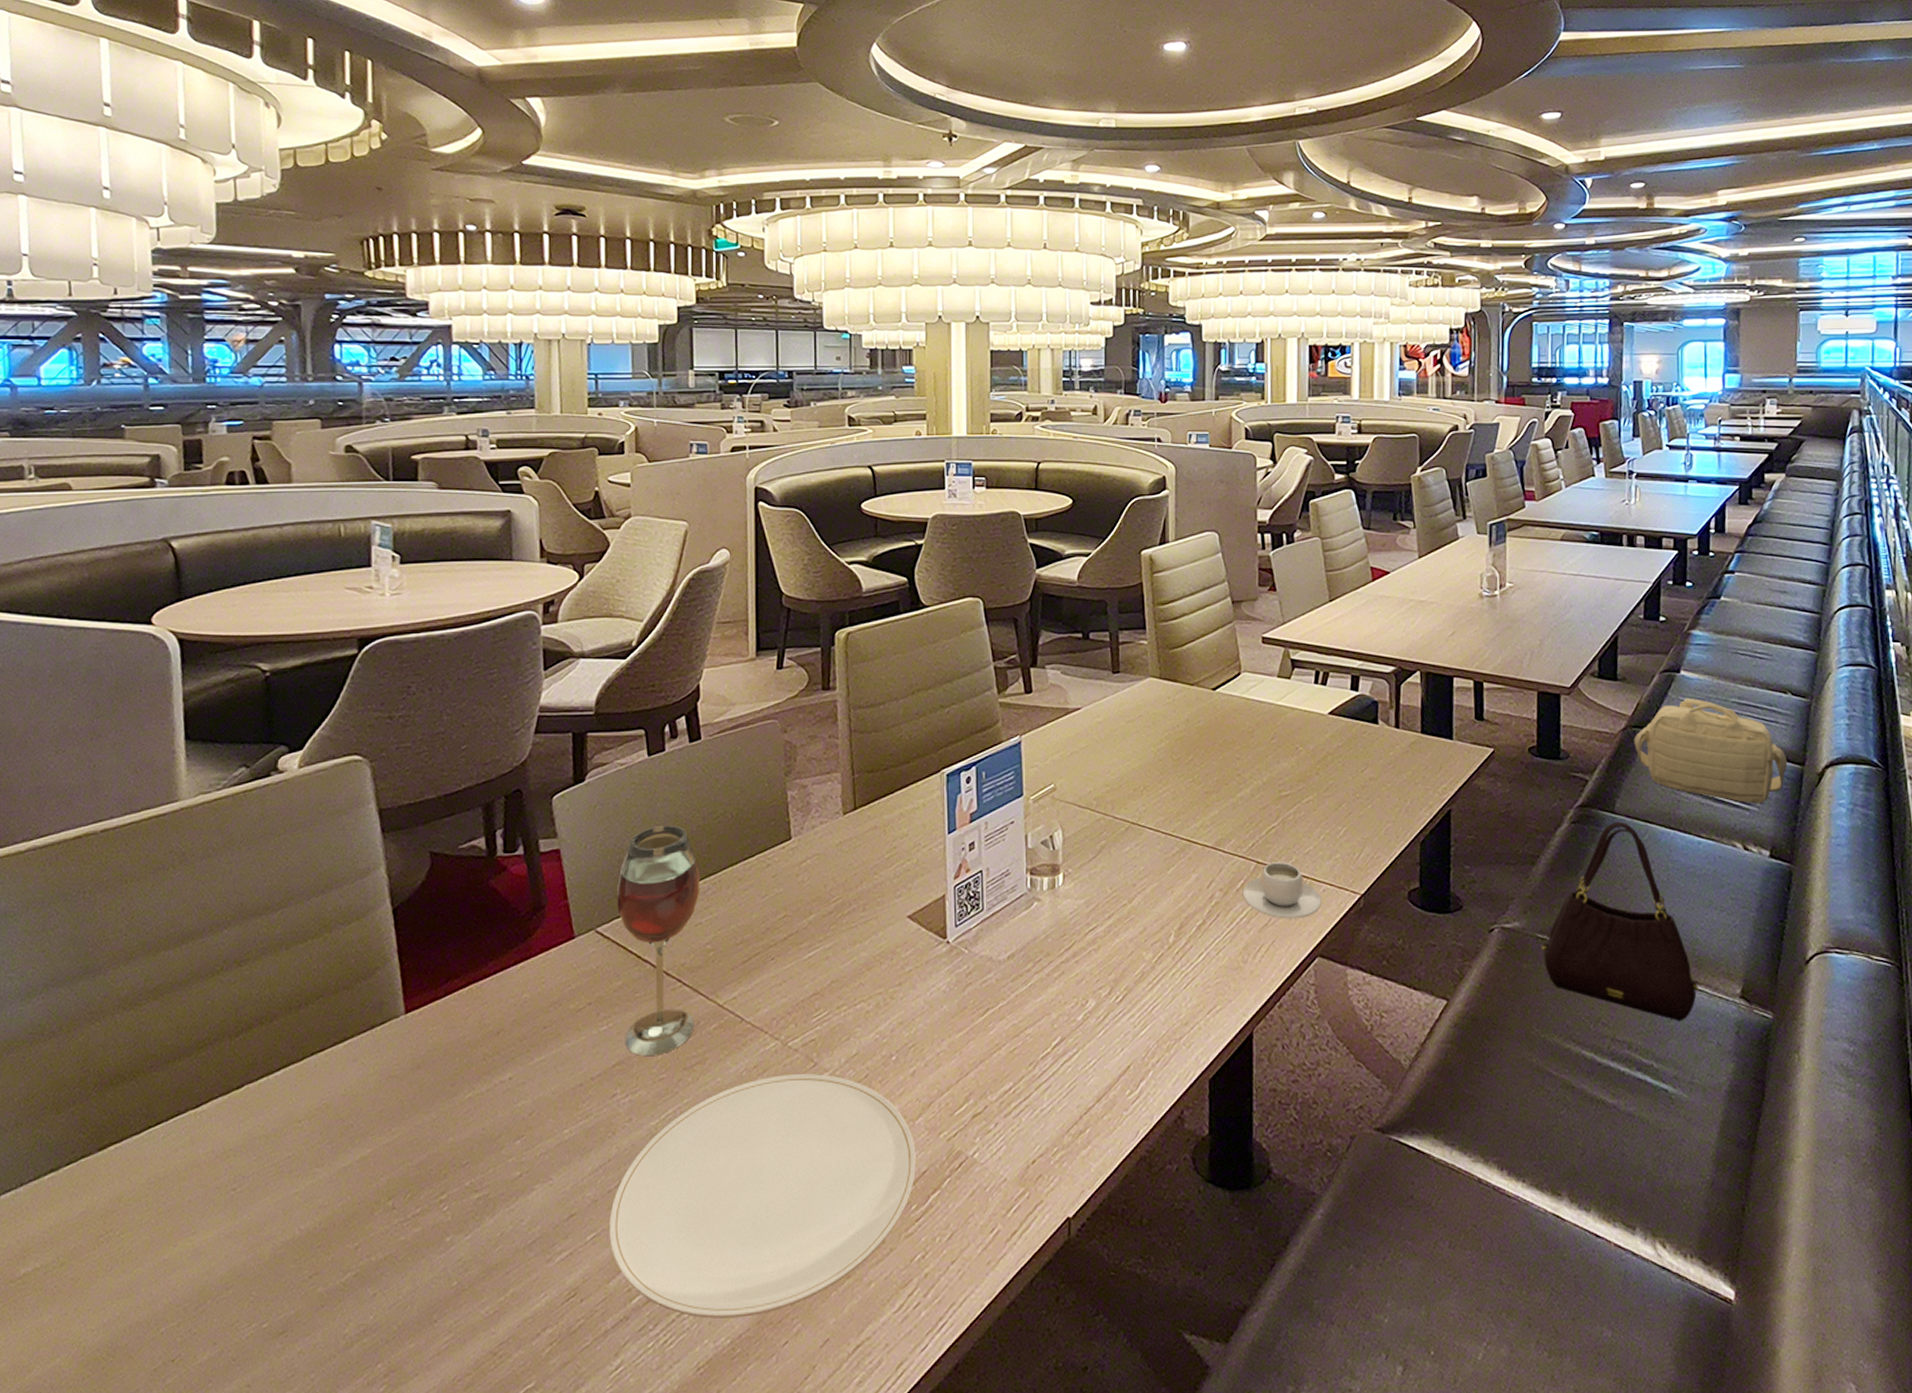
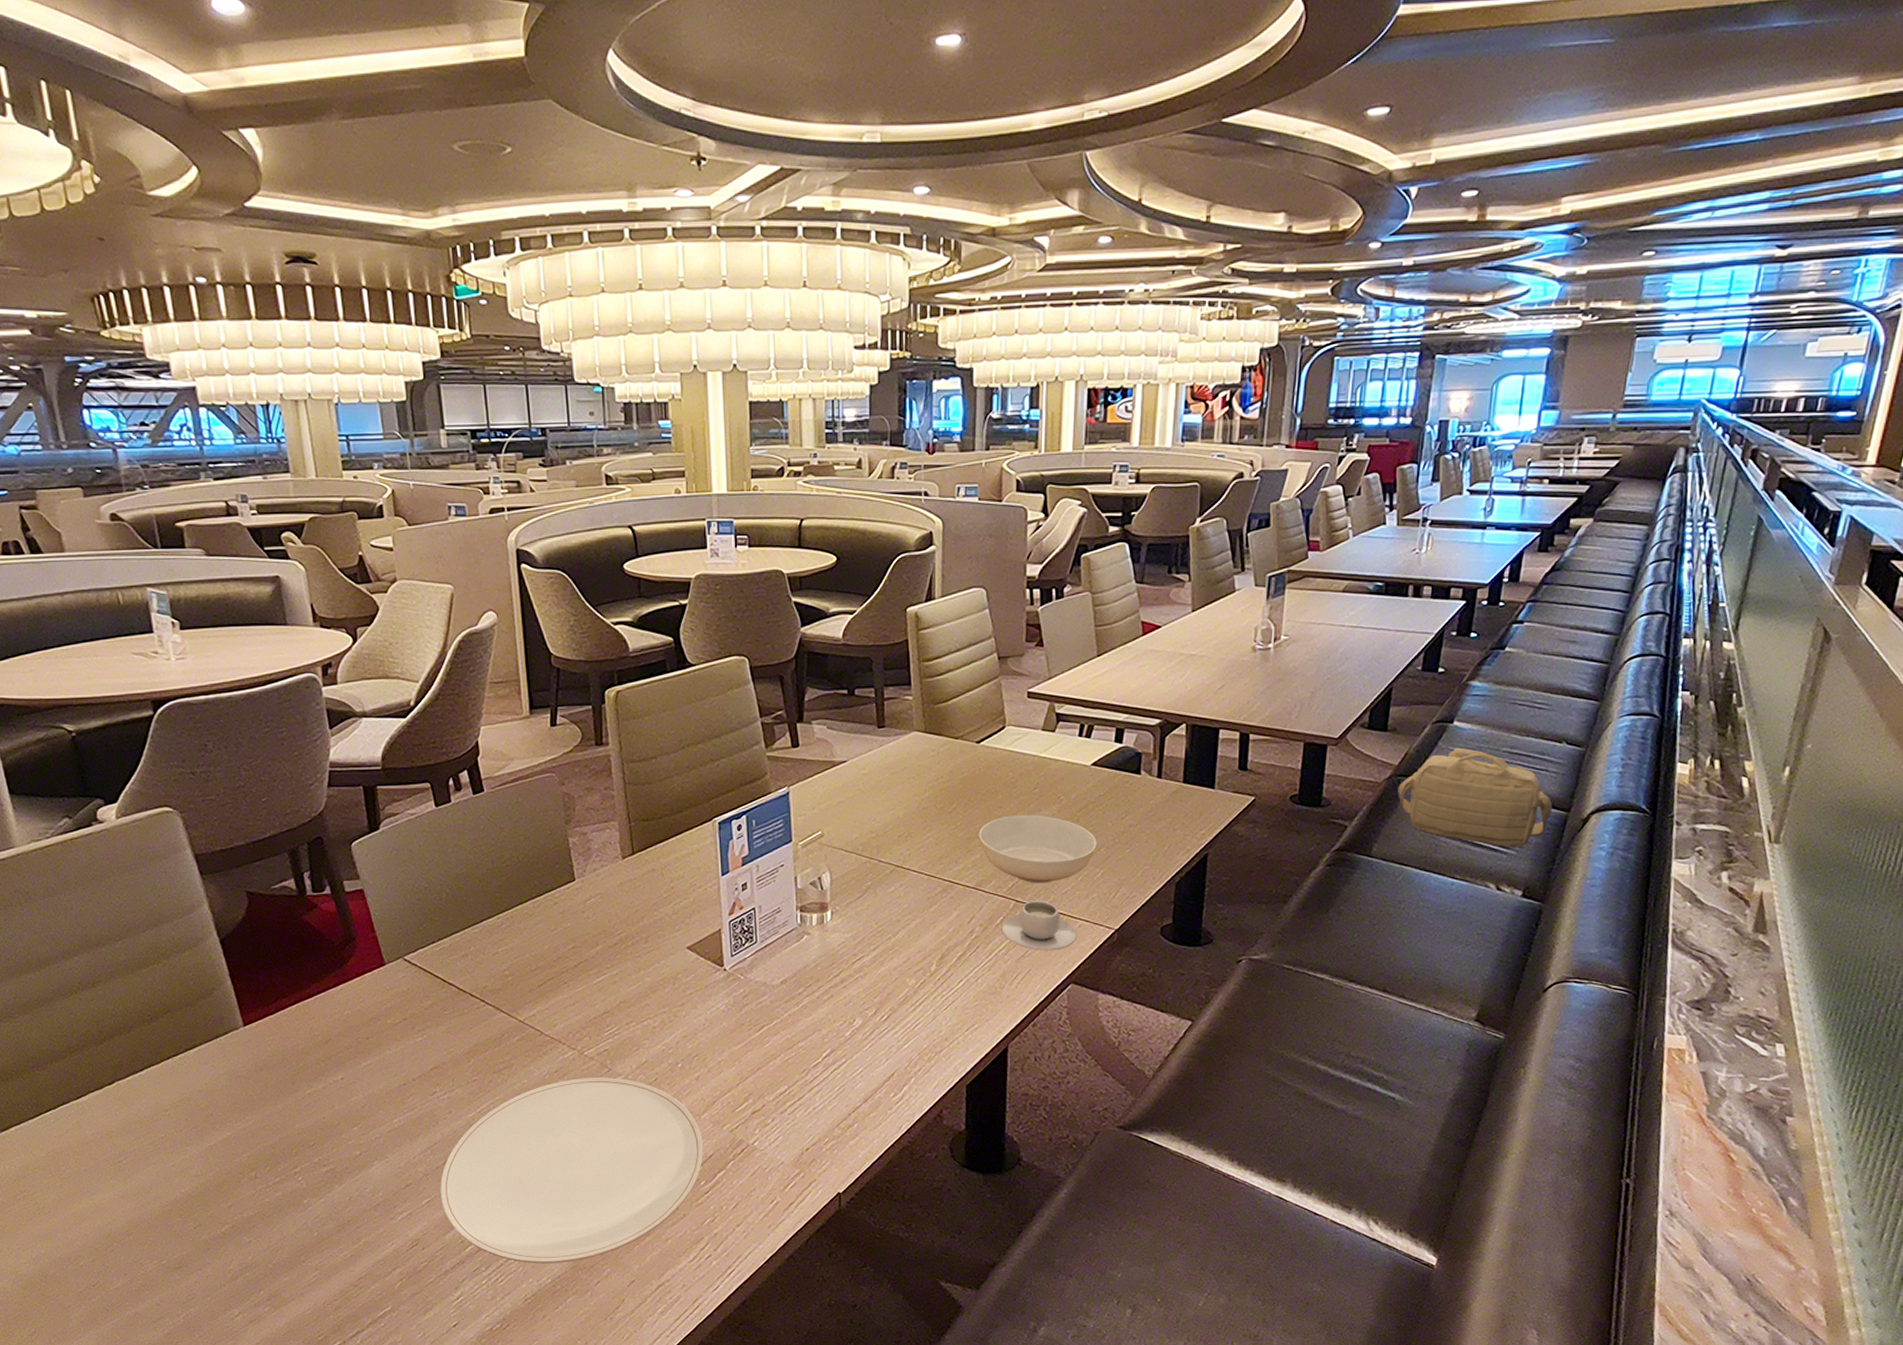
wineglass: present [617,826,701,1056] -> none [418,869,500,1061]
bowl: none [1216,767,1338,843] -> present [979,815,1097,883]
handbag: present [1541,821,1699,1022] -> none [1286,864,1436,1041]

